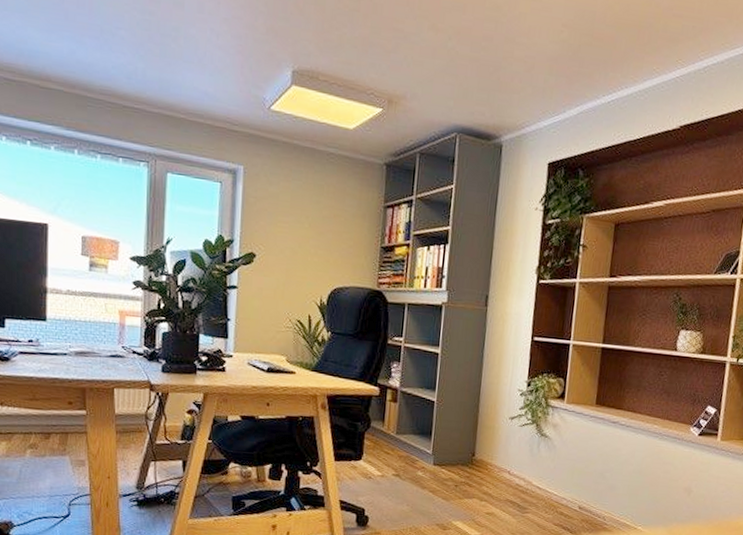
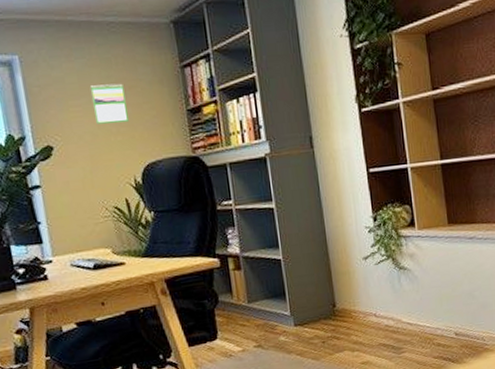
calendar: none [297,207,330,247] -> present [89,84,129,124]

